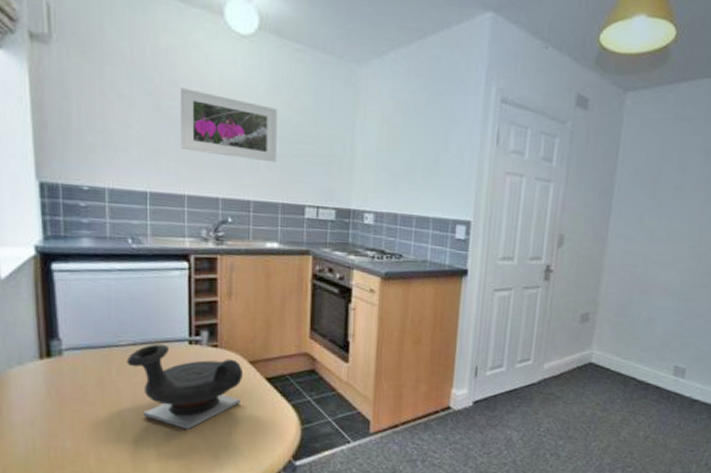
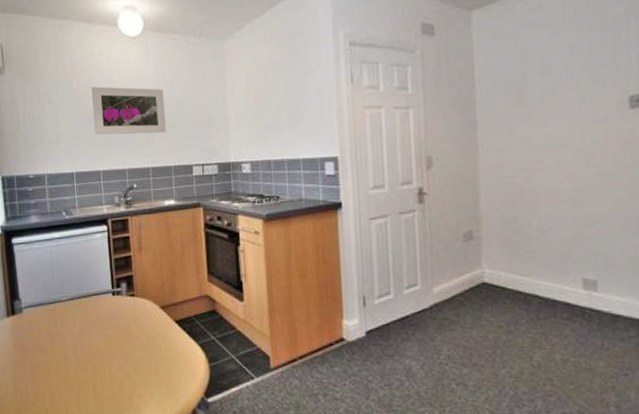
teapot: present [126,344,244,430] -> none [67,297,157,372]

